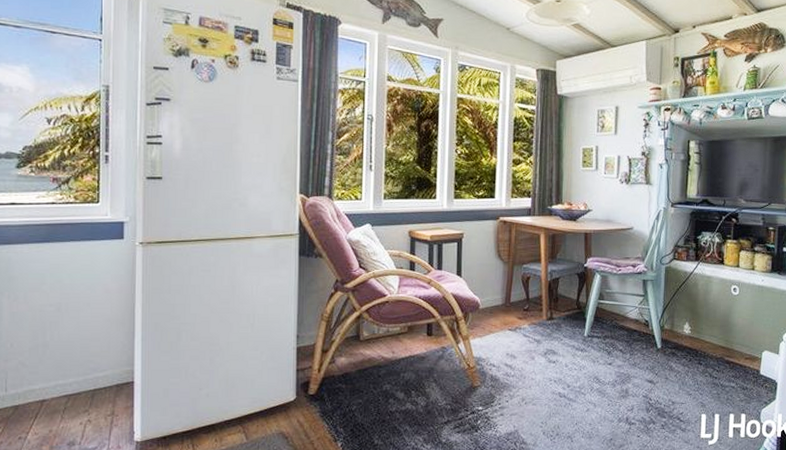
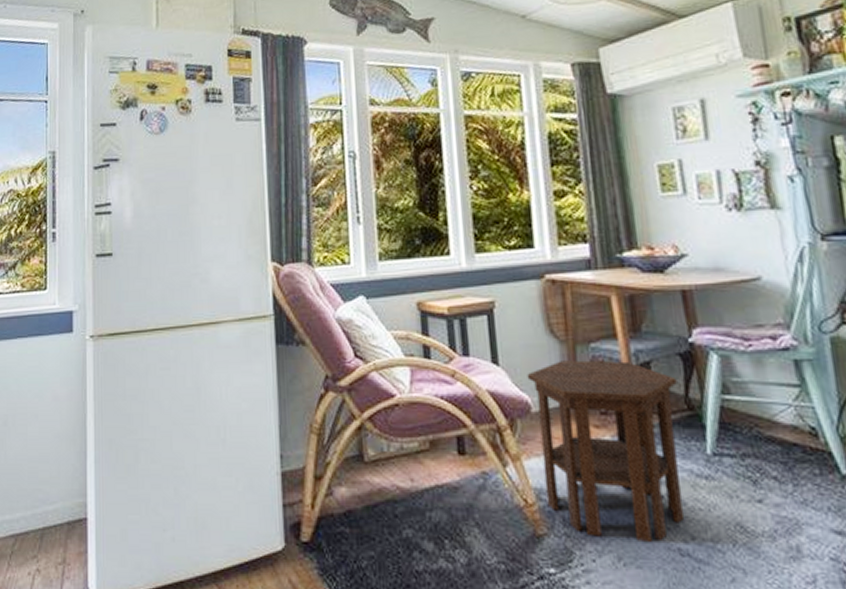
side table: none [479,275,573,390] -> present [527,360,683,543]

